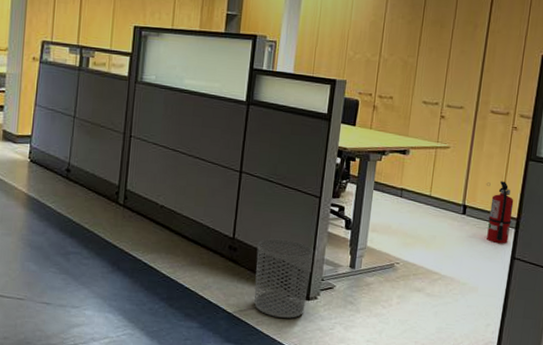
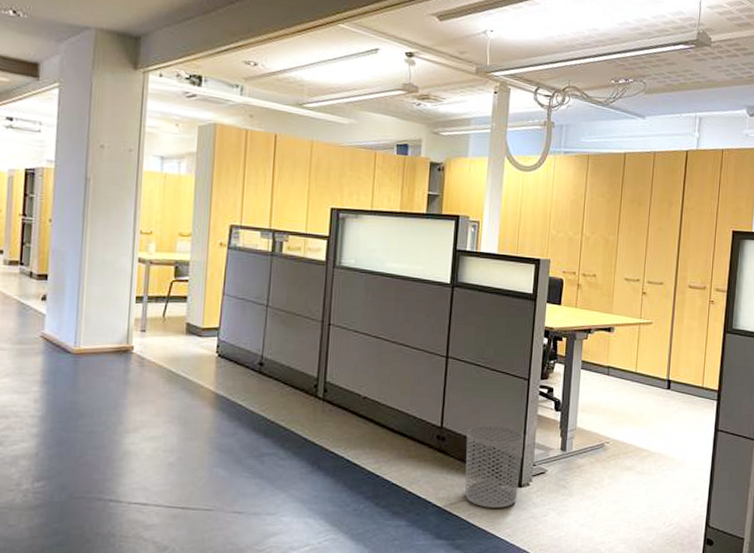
fire extinguisher: present [486,181,514,244] -> none [688,354,715,417]

